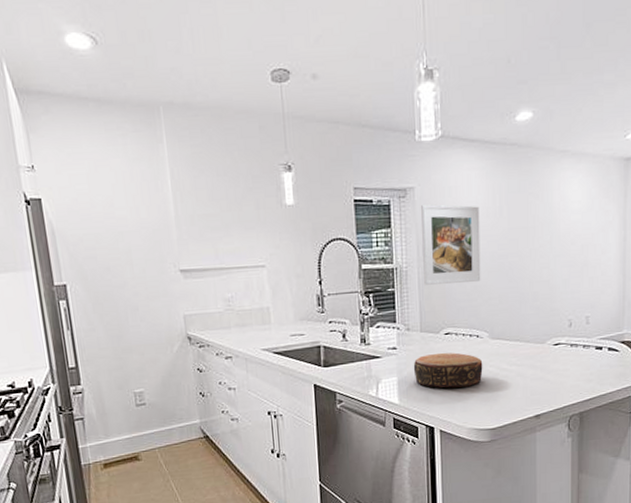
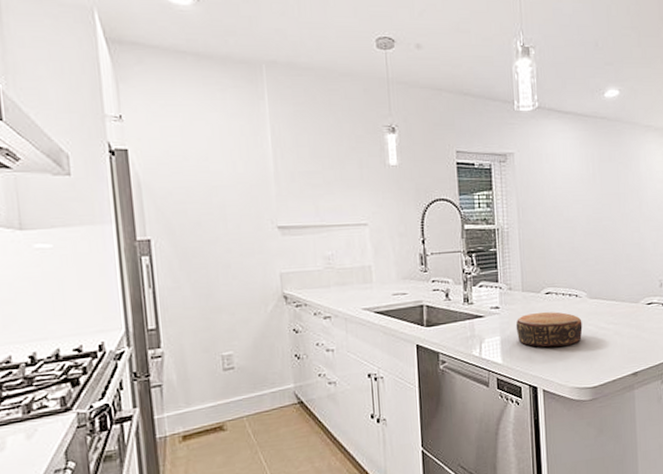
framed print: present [421,204,481,285] -> none [521,170,578,246]

